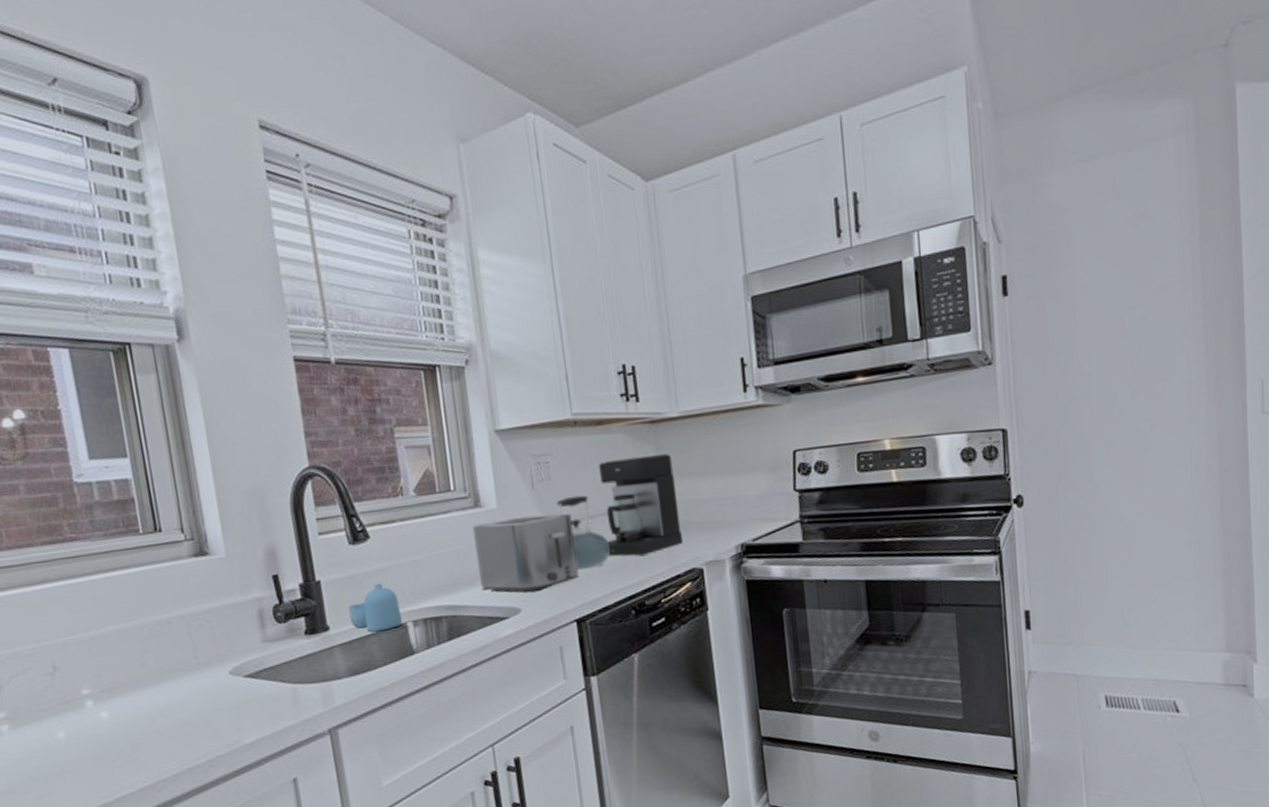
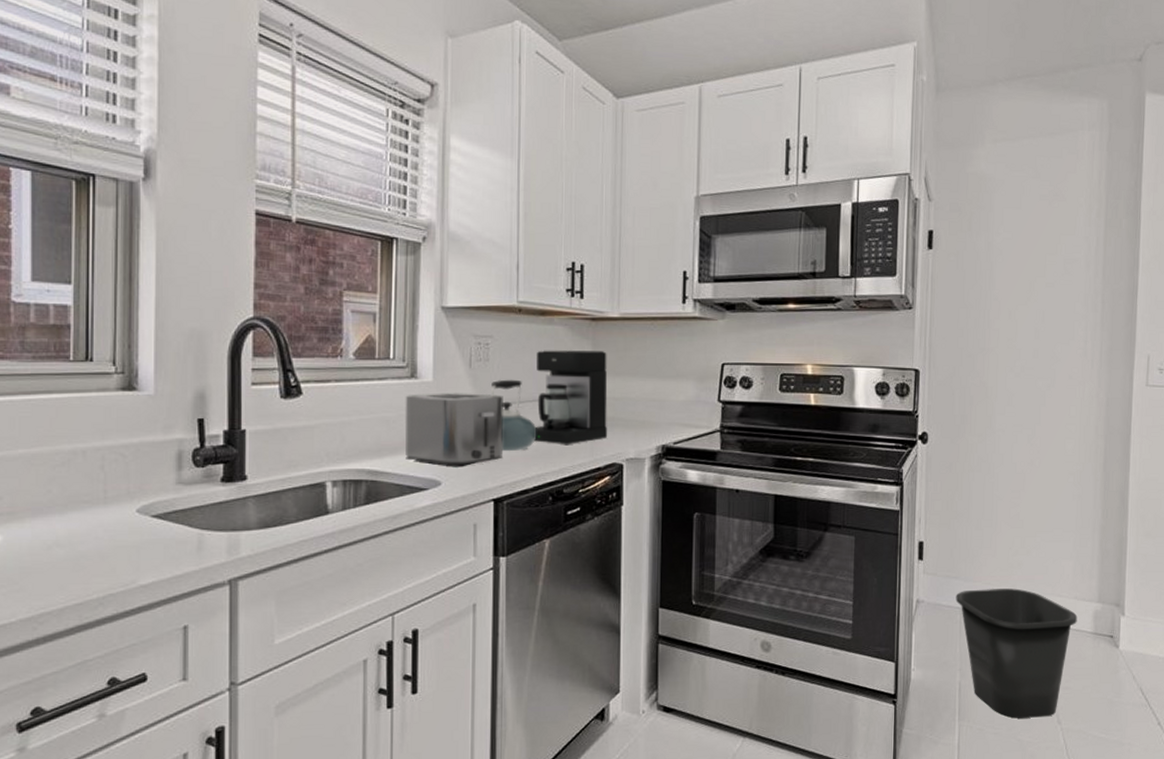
soap dispenser: present [348,583,402,632] -> none [270,439,321,487]
waste bin: none [1070,647,1205,781] -> present [955,588,1078,718]

